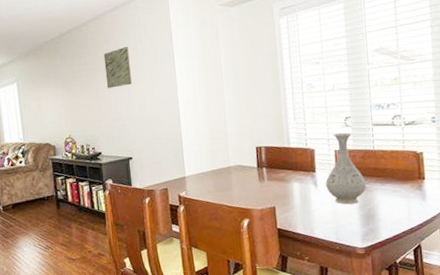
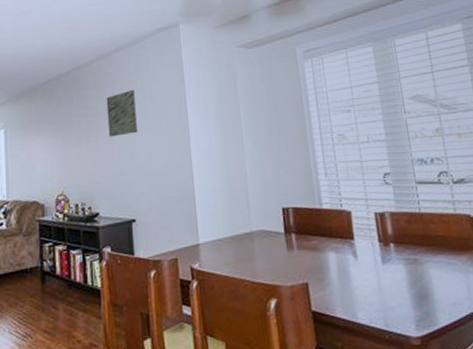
vase: present [326,132,366,205] -> none [366,191,416,281]

